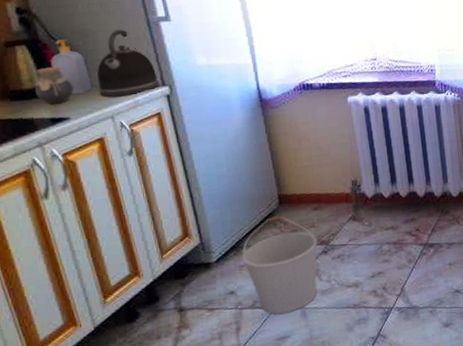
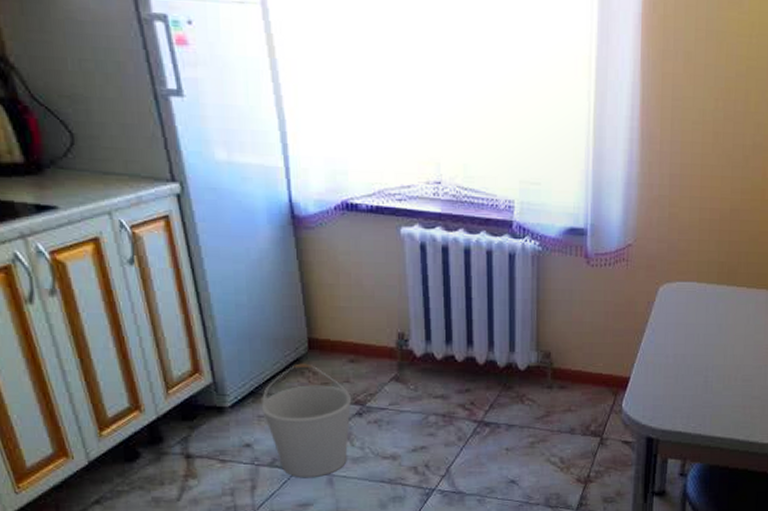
jar: present [34,66,74,104] -> none [14,137,62,187]
soap bottle: present [51,39,92,95] -> none [34,103,85,179]
kettle: present [97,29,160,97] -> none [91,99,168,189]

